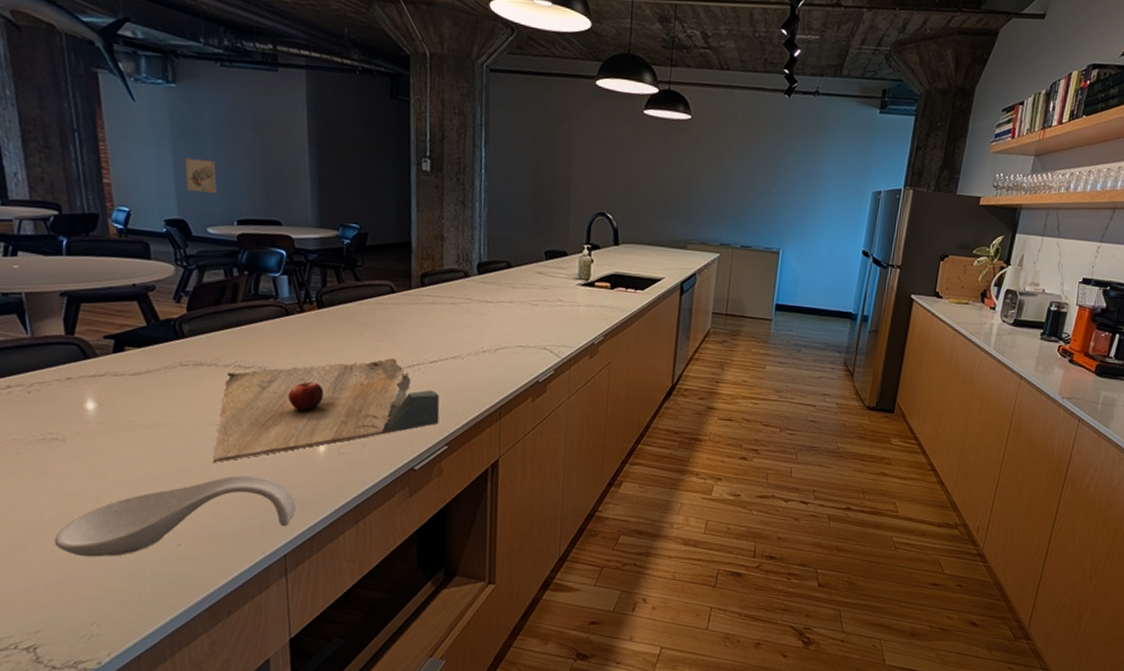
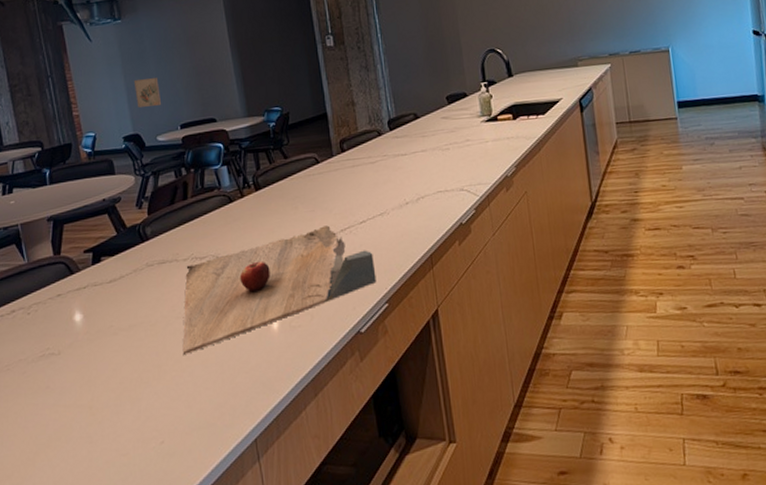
spoon rest: present [54,475,297,557] -> none [58,362,260,466]

